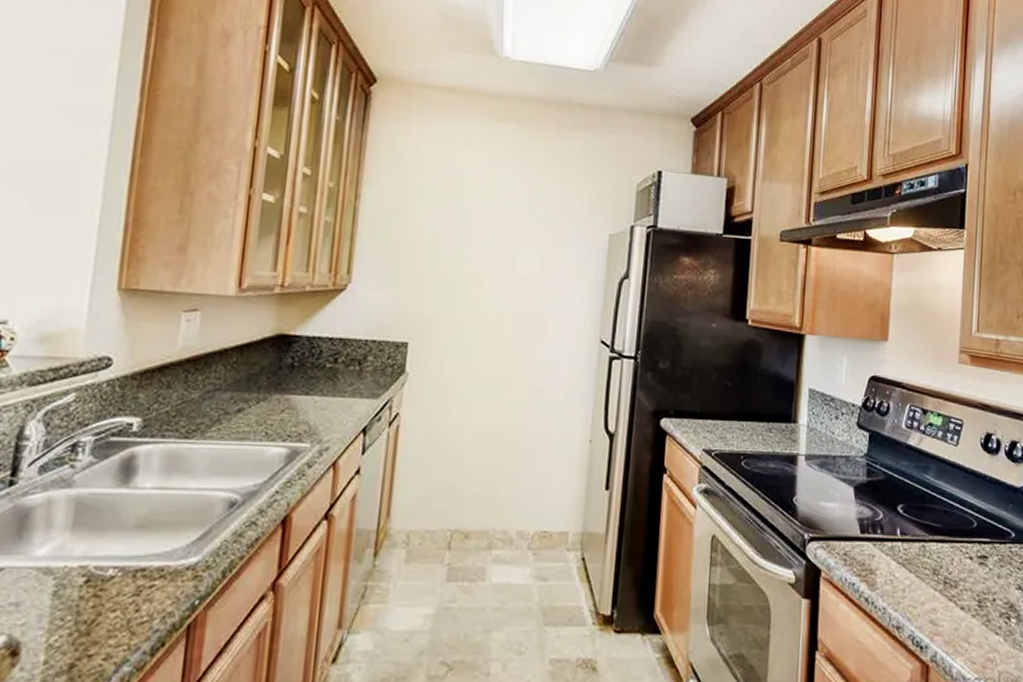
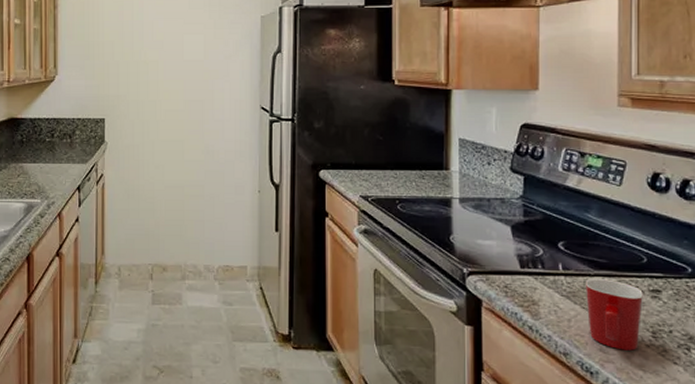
mug: none [920,543,972,621] -> present [585,278,643,351]

